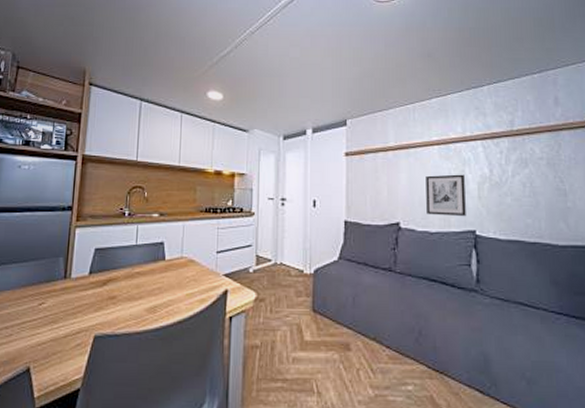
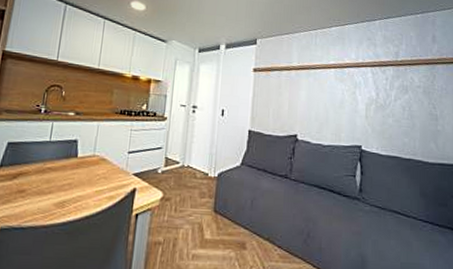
wall art: present [426,174,466,216] -> none [321,94,355,132]

